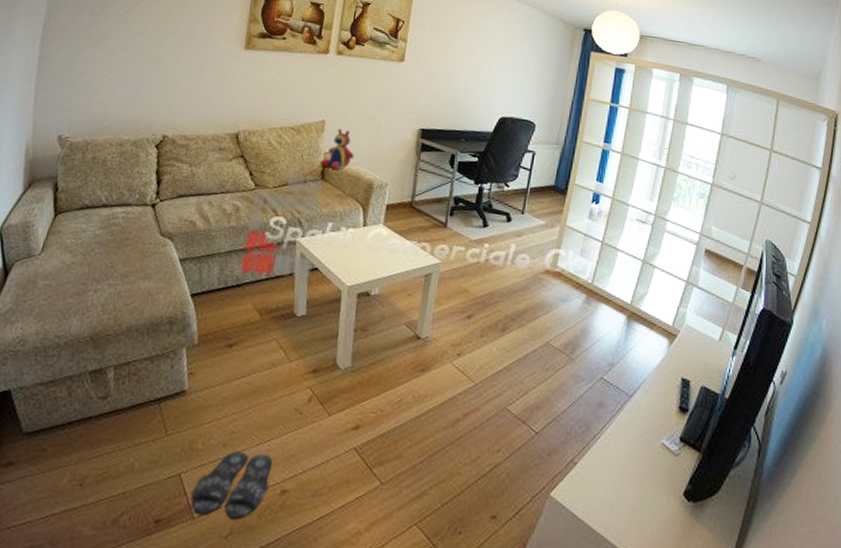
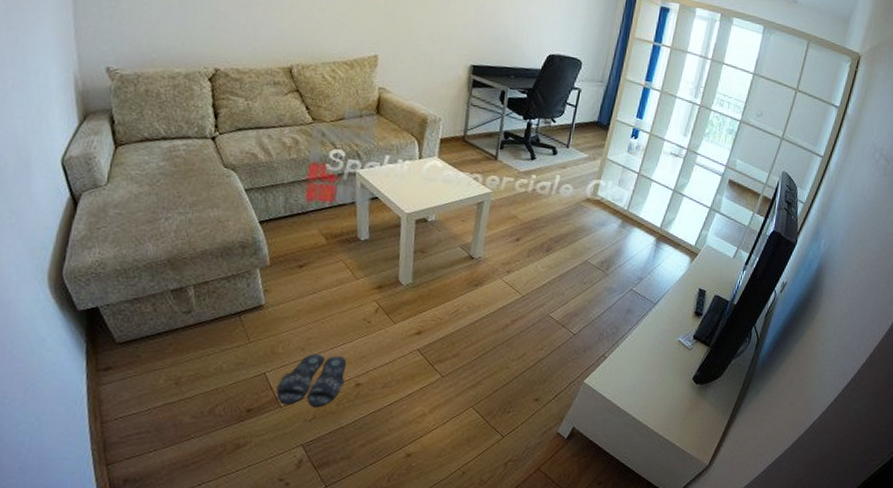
stuffed animal: present [319,128,354,171] -> none [374,63,408,105]

